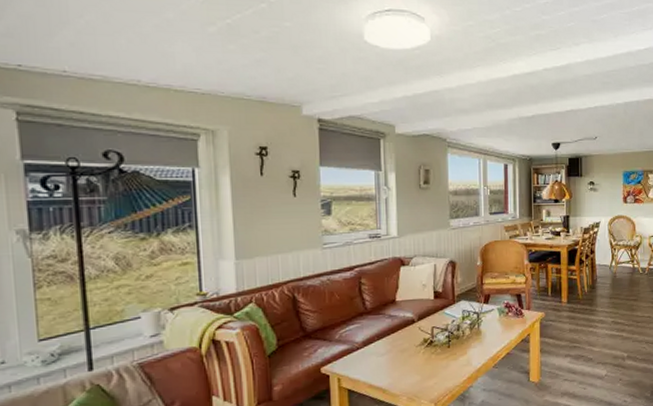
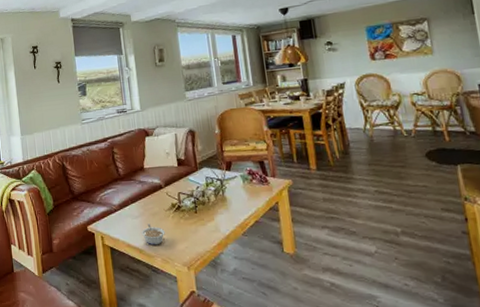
legume: none [386,361,414,384] -> present [141,223,165,246]

